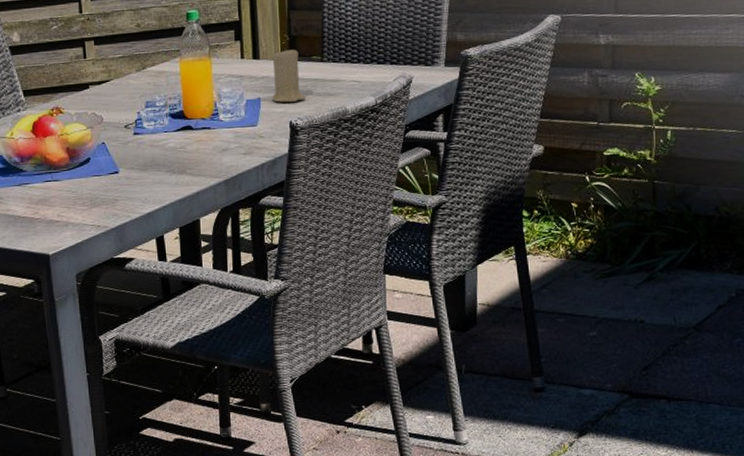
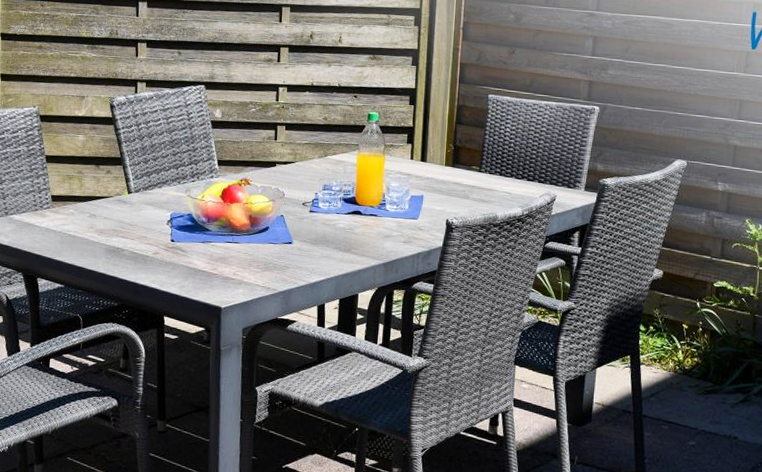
candle: present [271,47,306,103] -> none [433,155,463,203]

